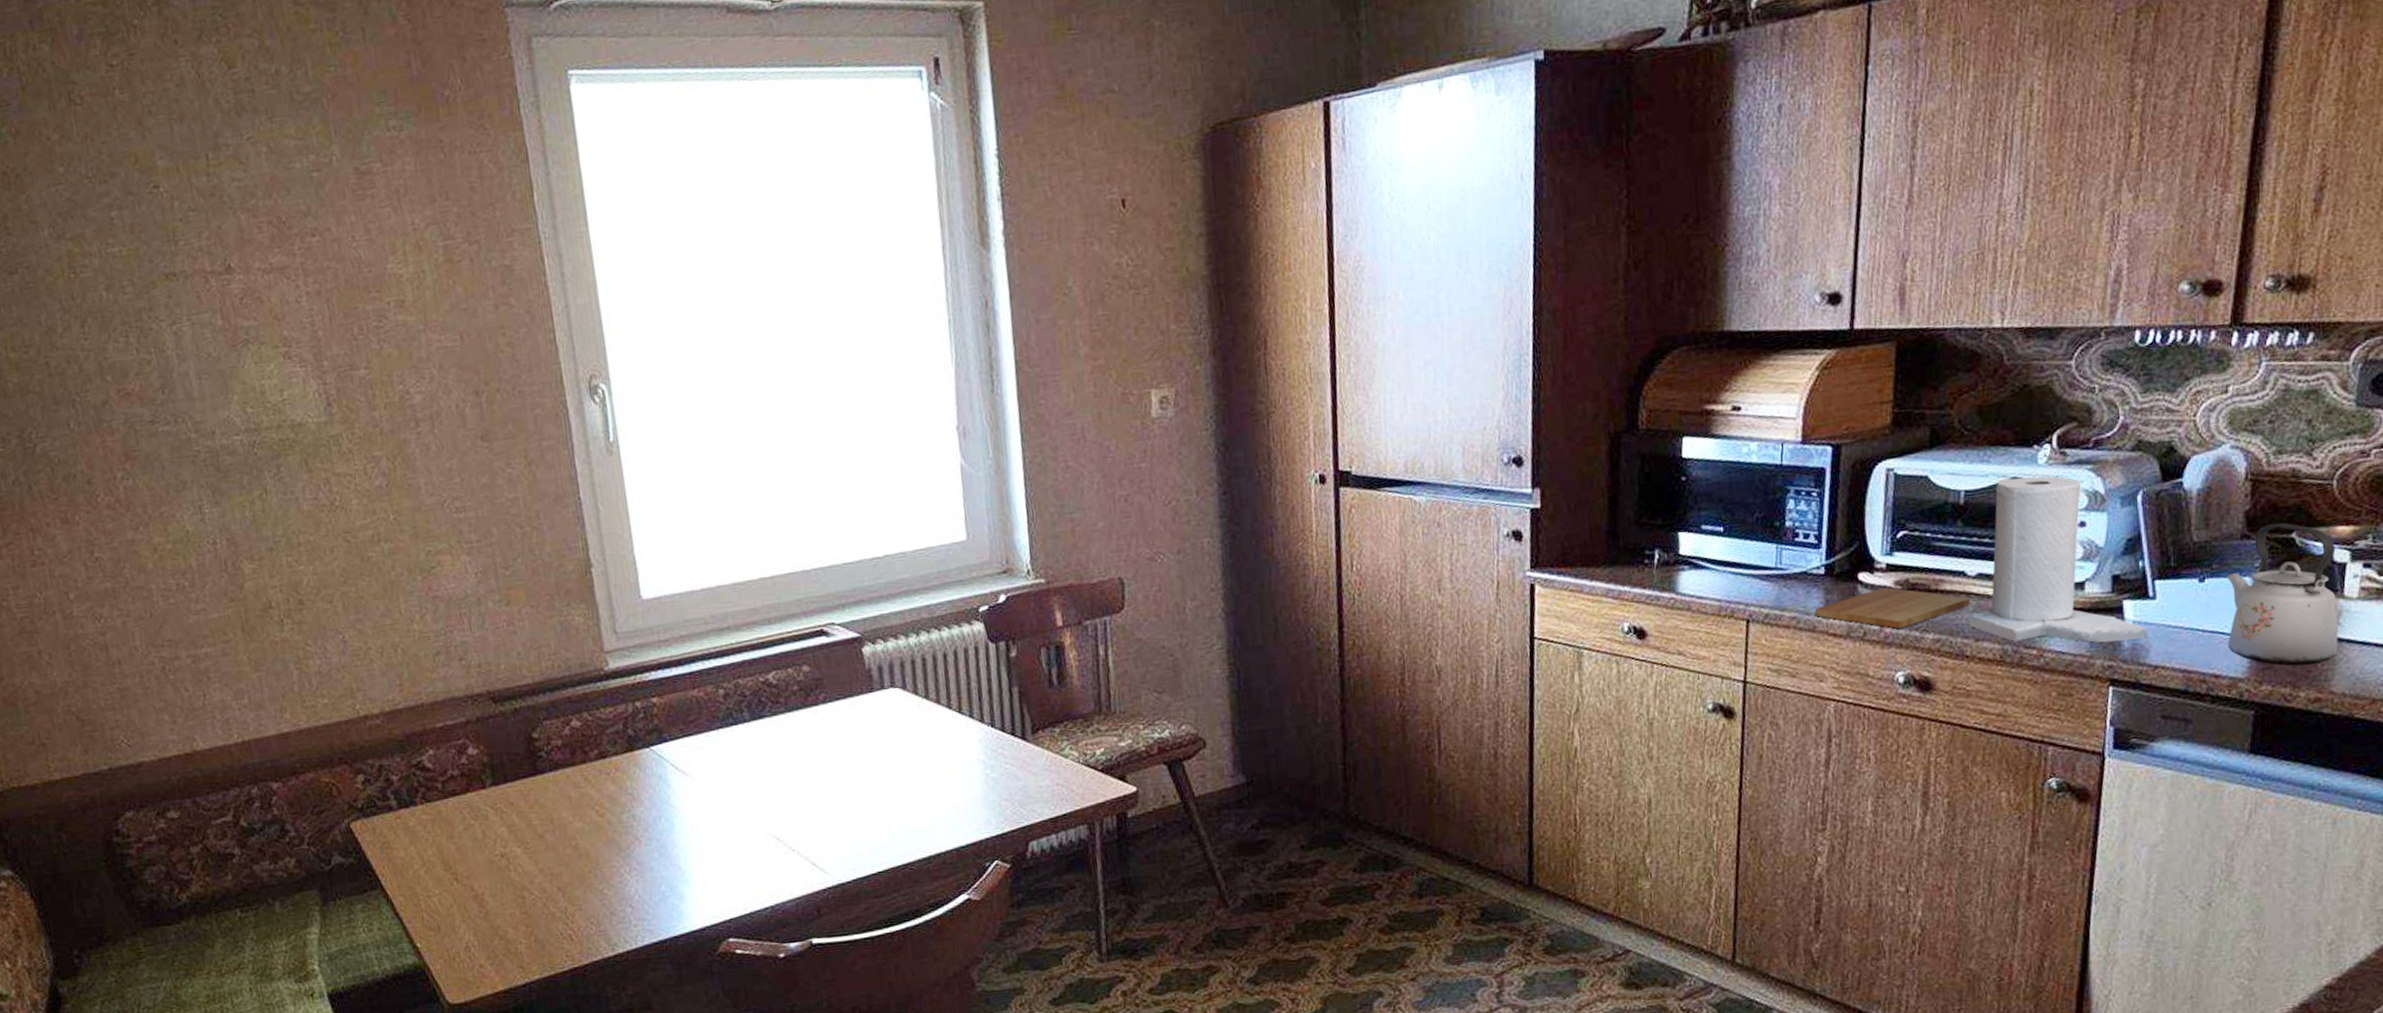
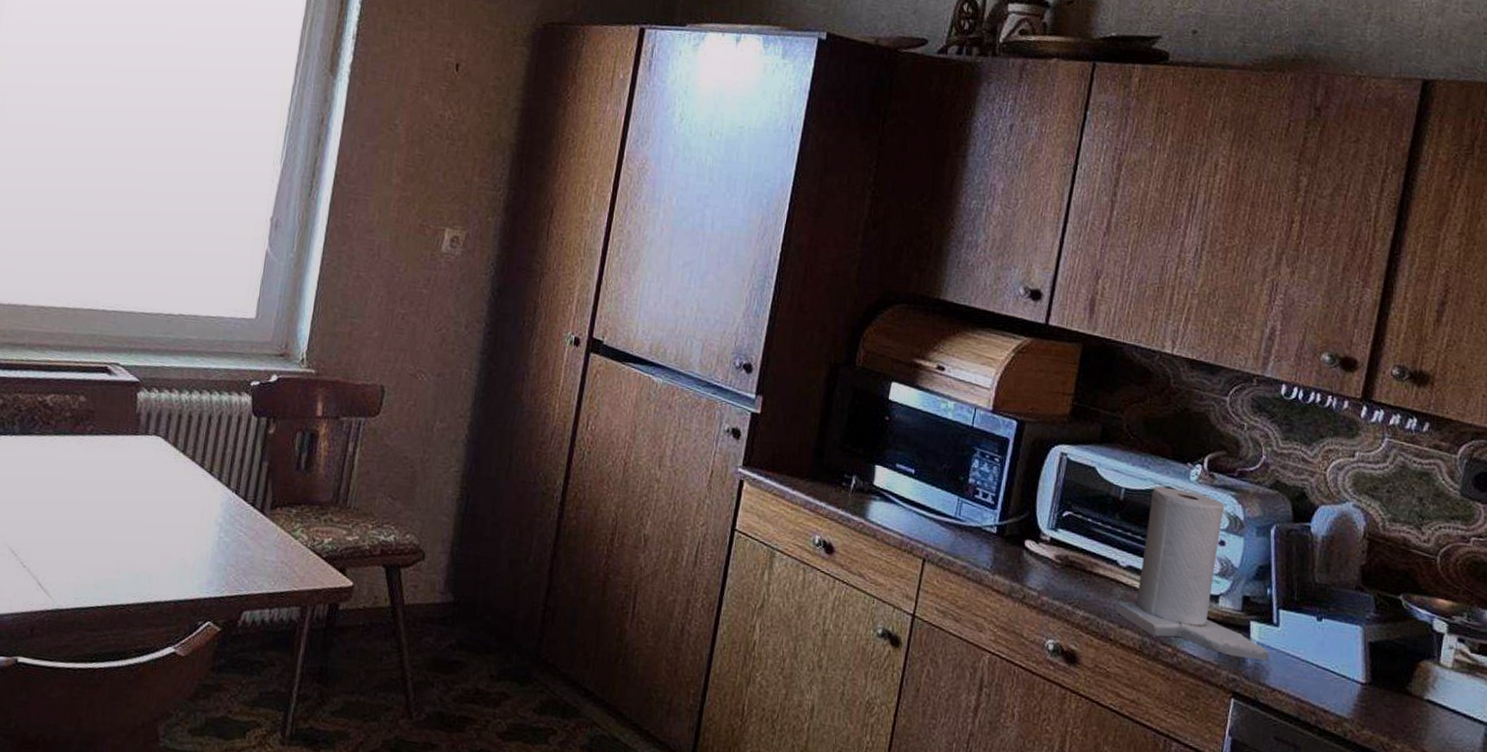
cutting board: present [1814,587,1971,629] -> none [983,558,1119,600]
kettle: present [2225,522,2339,666] -> none [1337,582,1436,721]

